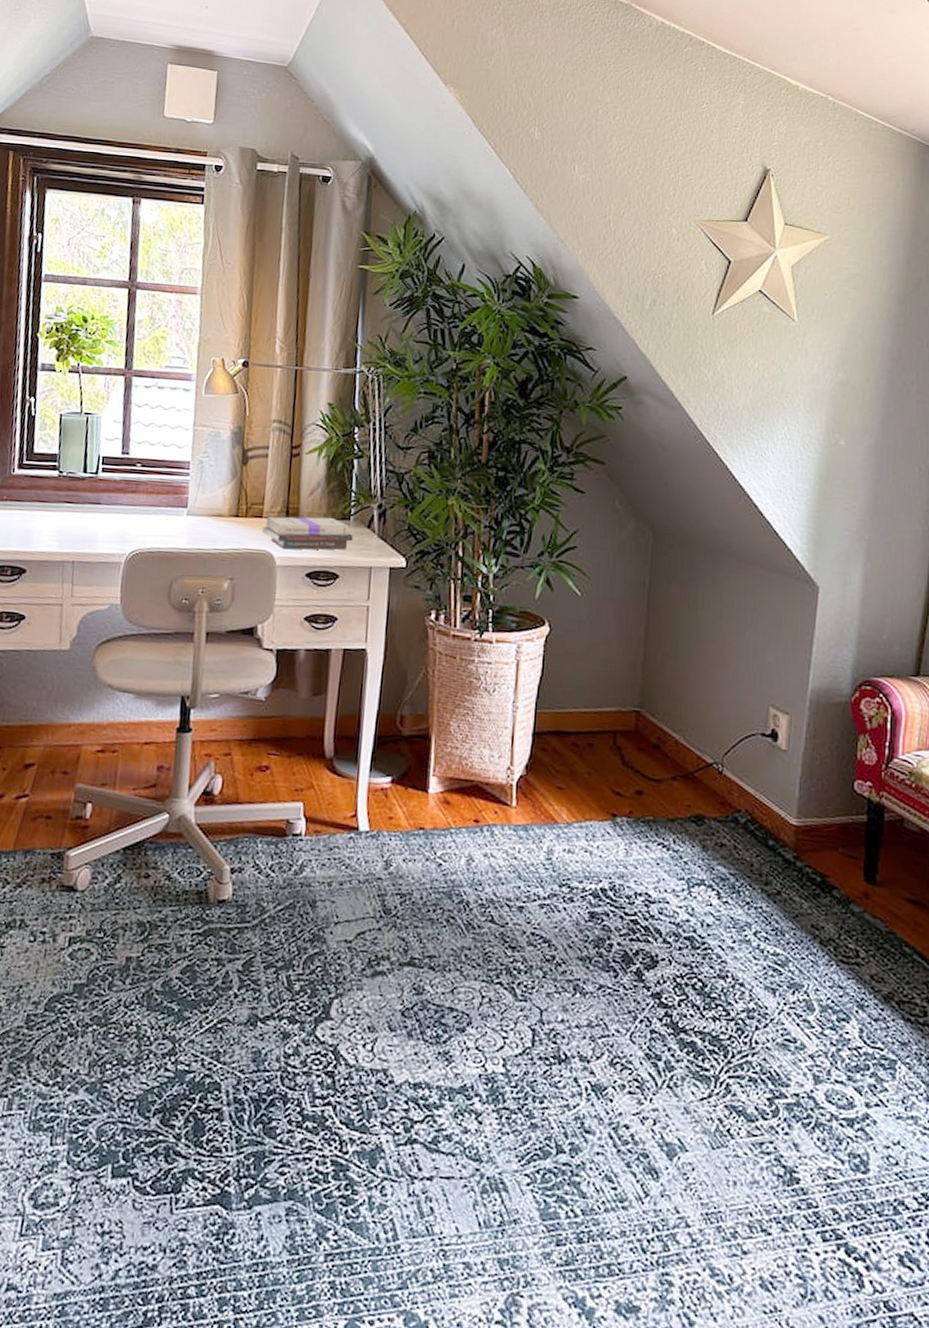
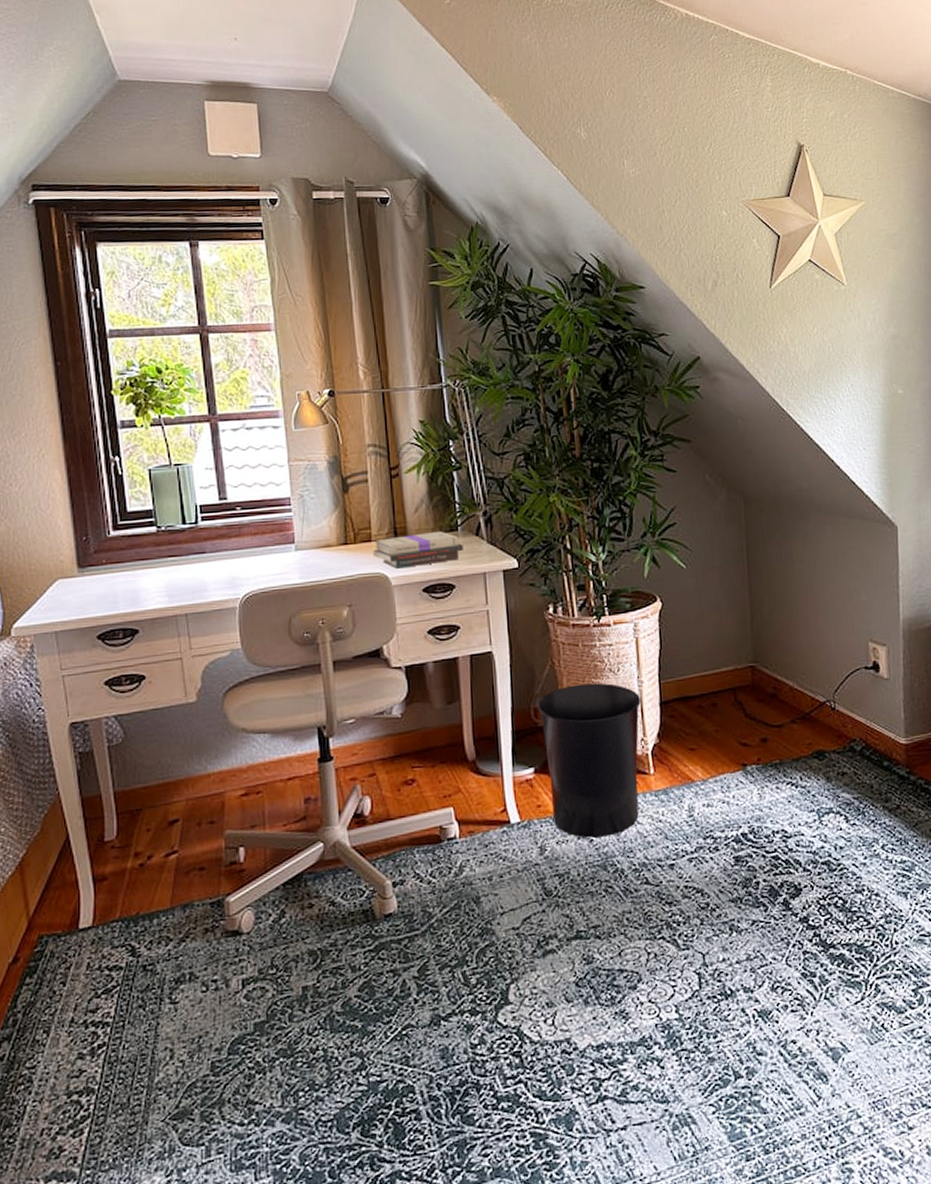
waste bin: none [403,698,513,864] -> present [538,683,641,838]

